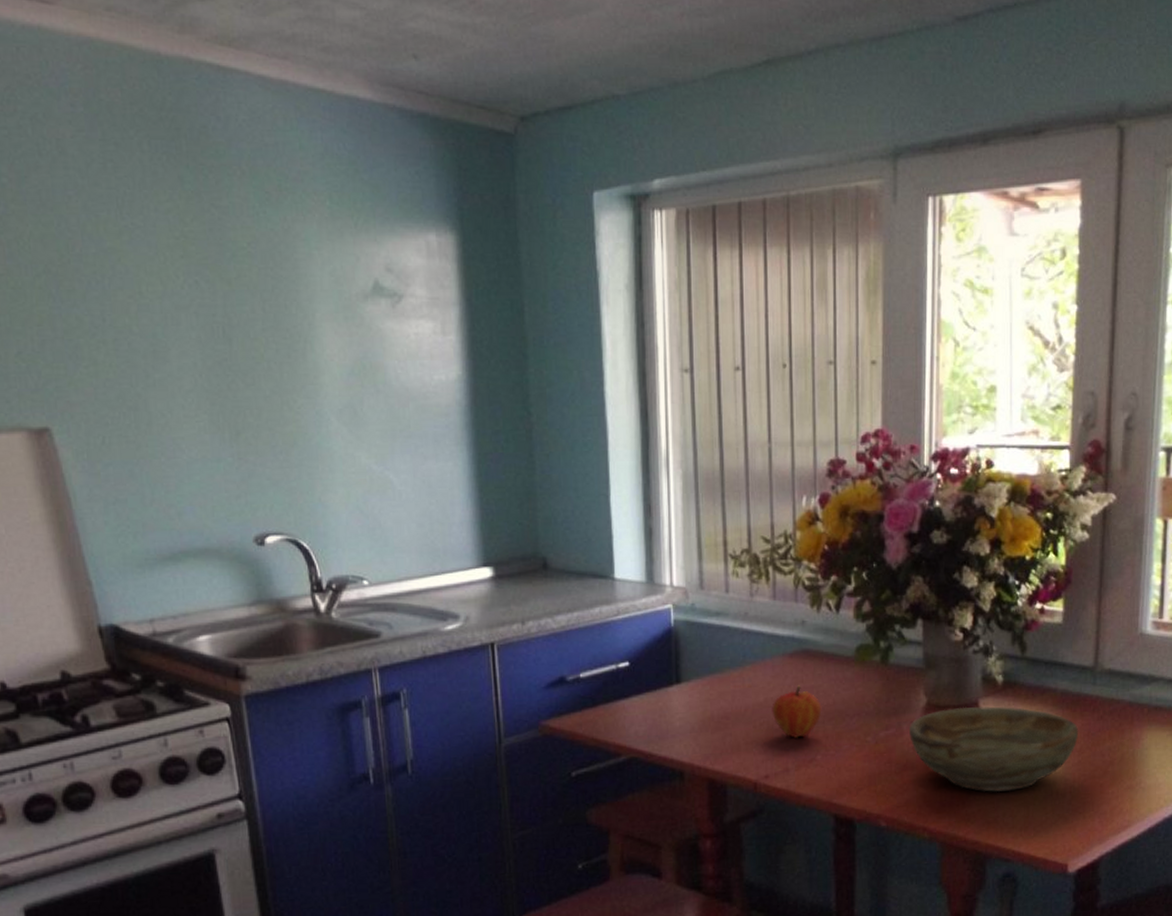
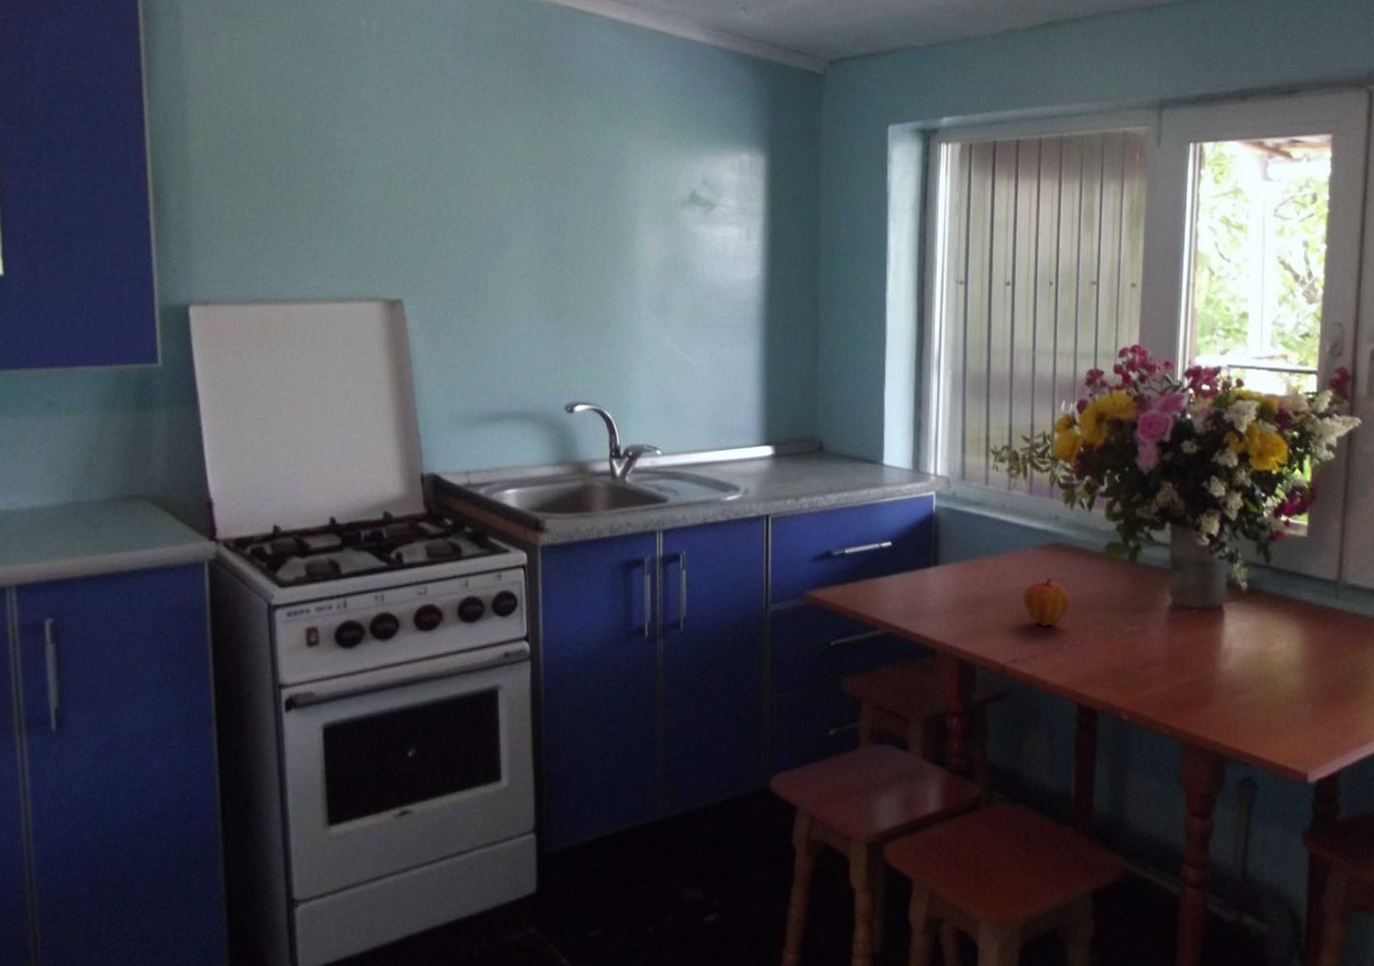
bowl: present [909,706,1079,793] -> none [1154,609,1321,696]

